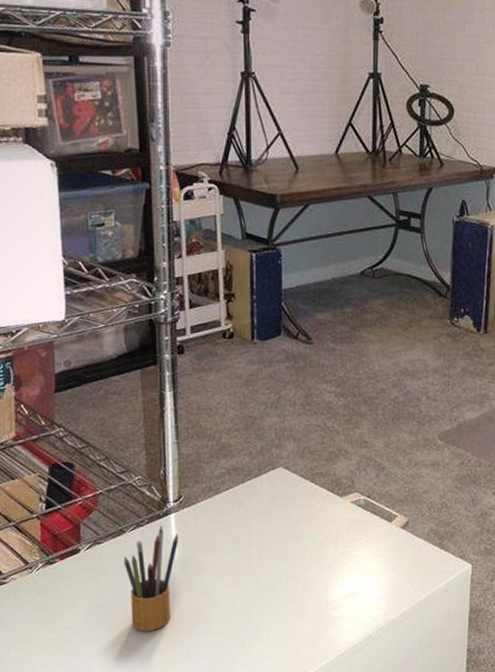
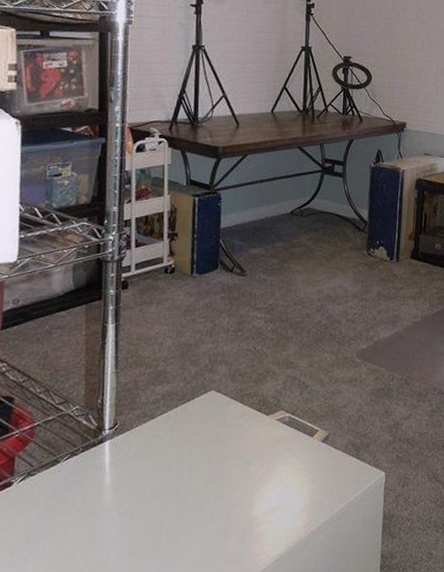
pencil box: present [124,526,178,632] -> none [56,453,111,563]

